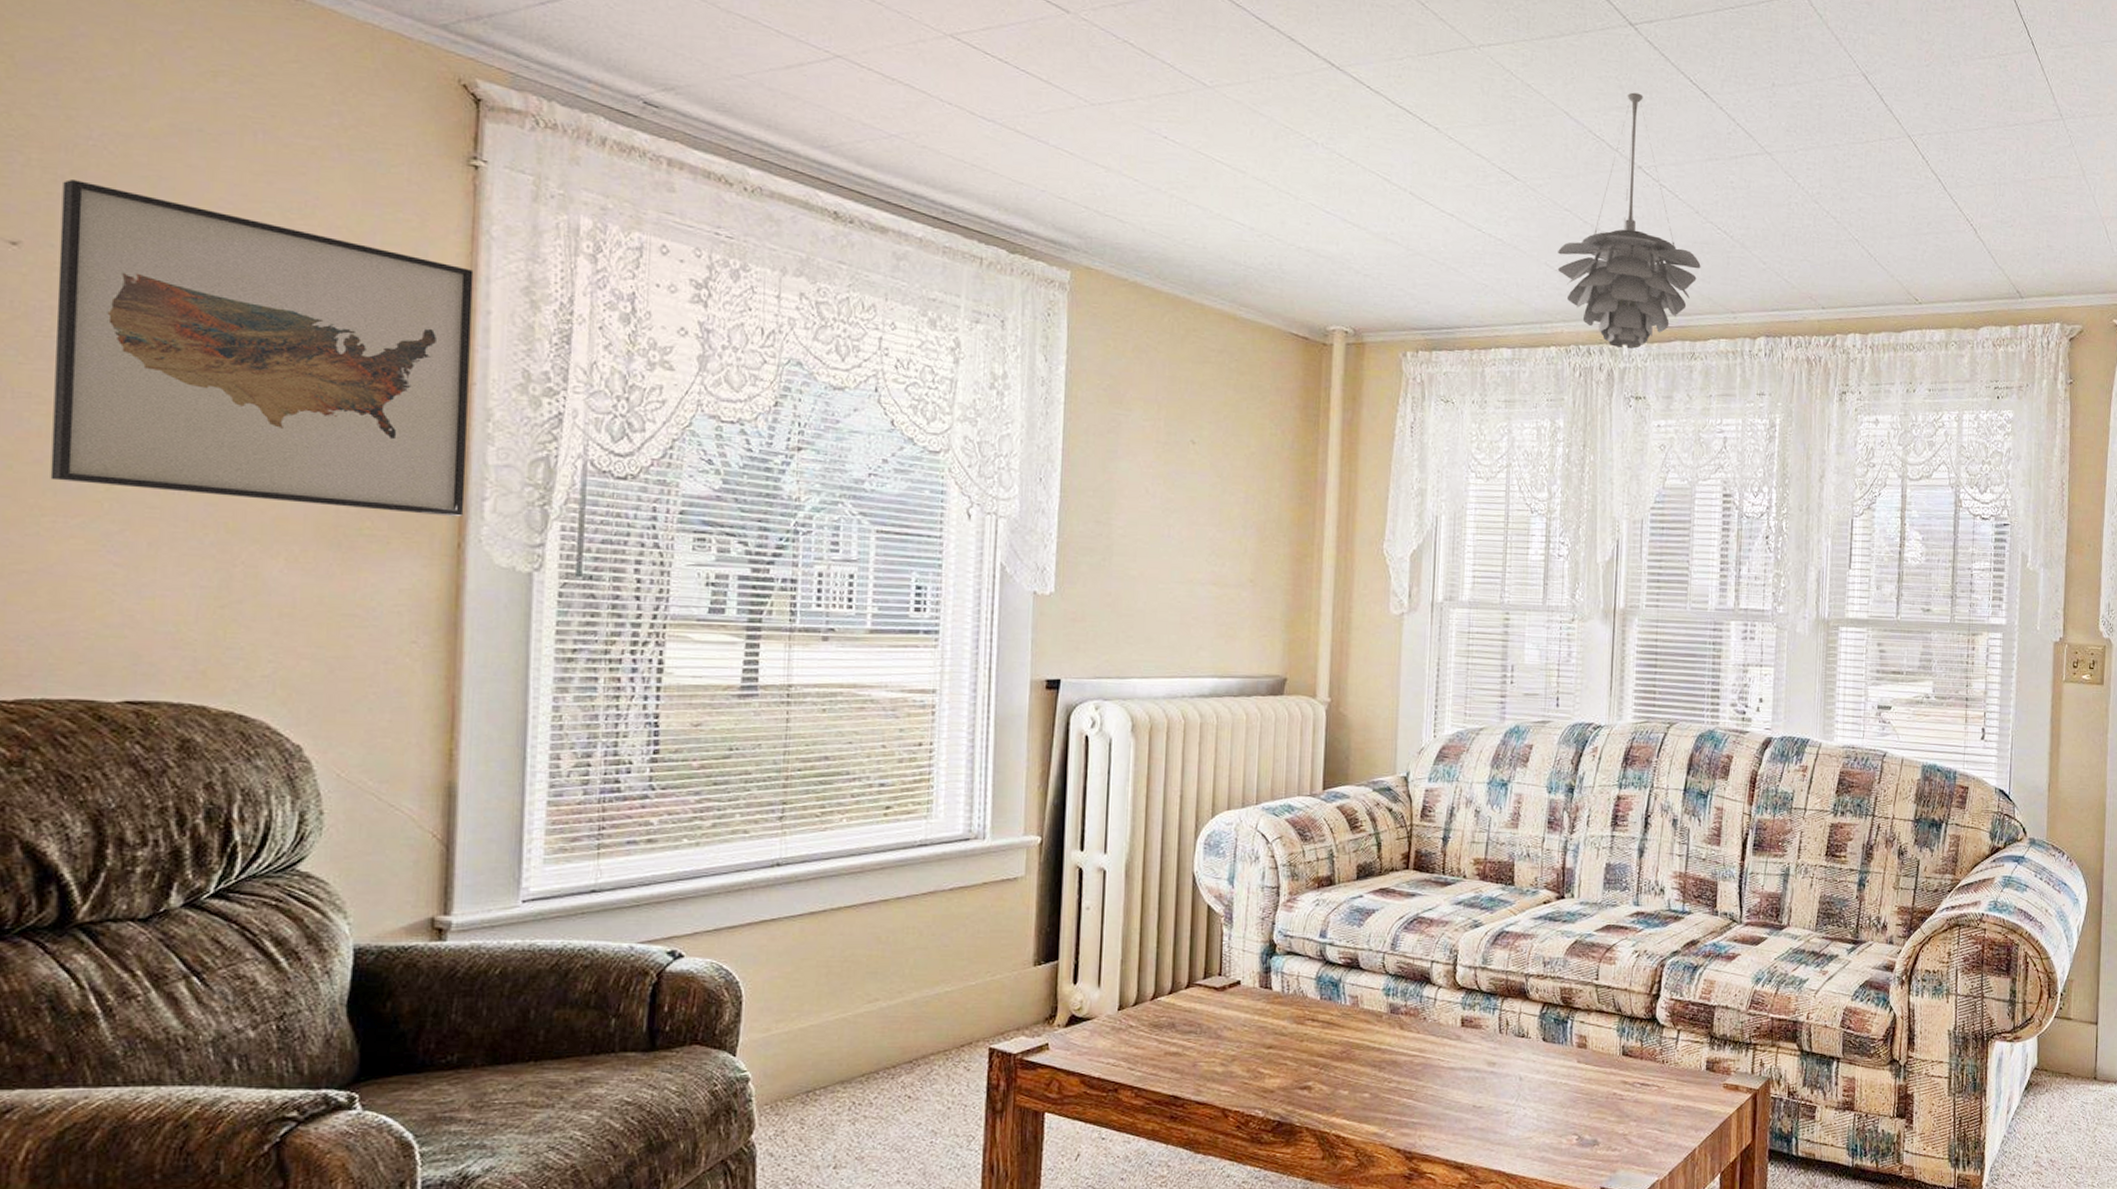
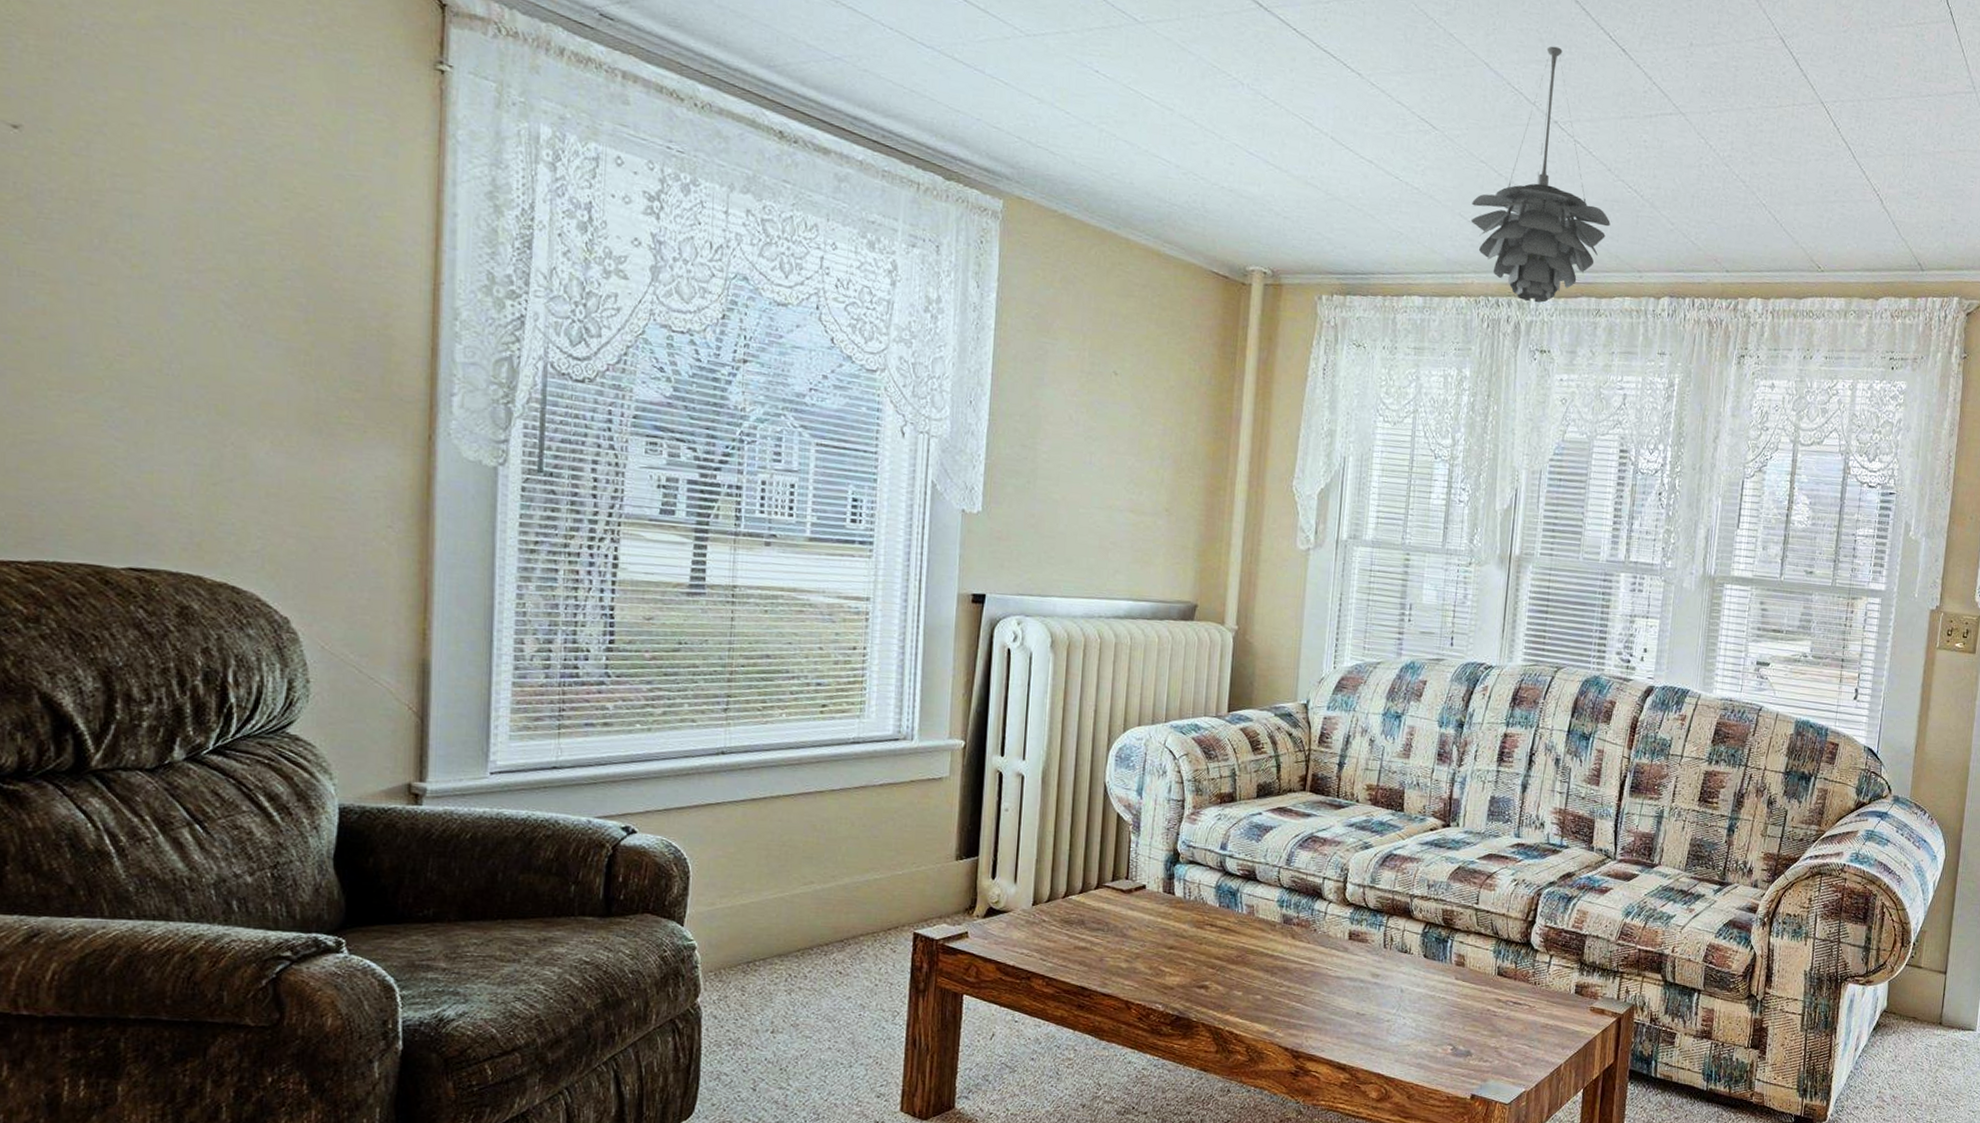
wall art: present [50,180,474,517] -> none [55,67,441,410]

